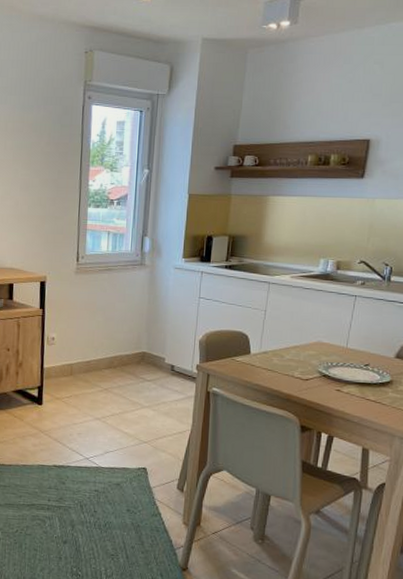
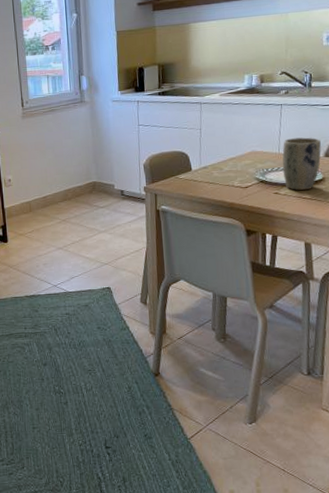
plant pot: none [348,333,393,392] -> present [282,137,321,191]

